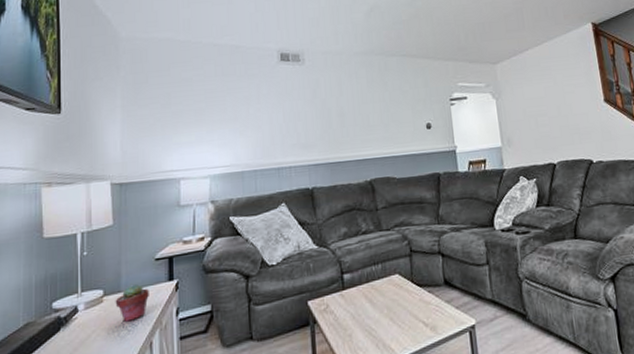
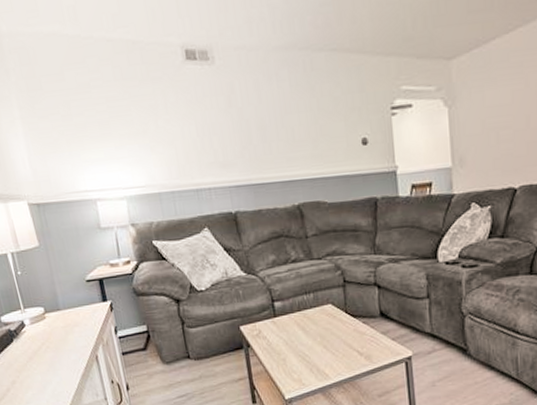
potted succulent: present [115,284,149,322] -> none [56,304,87,337]

